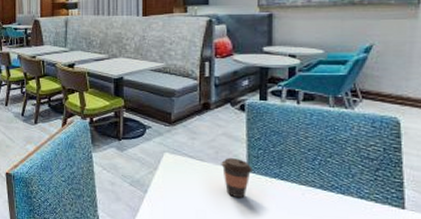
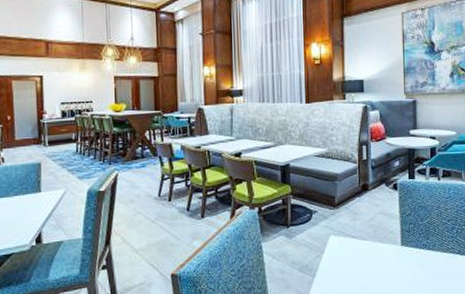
coffee cup: present [221,158,253,199] -> none [379,234,406,271]

